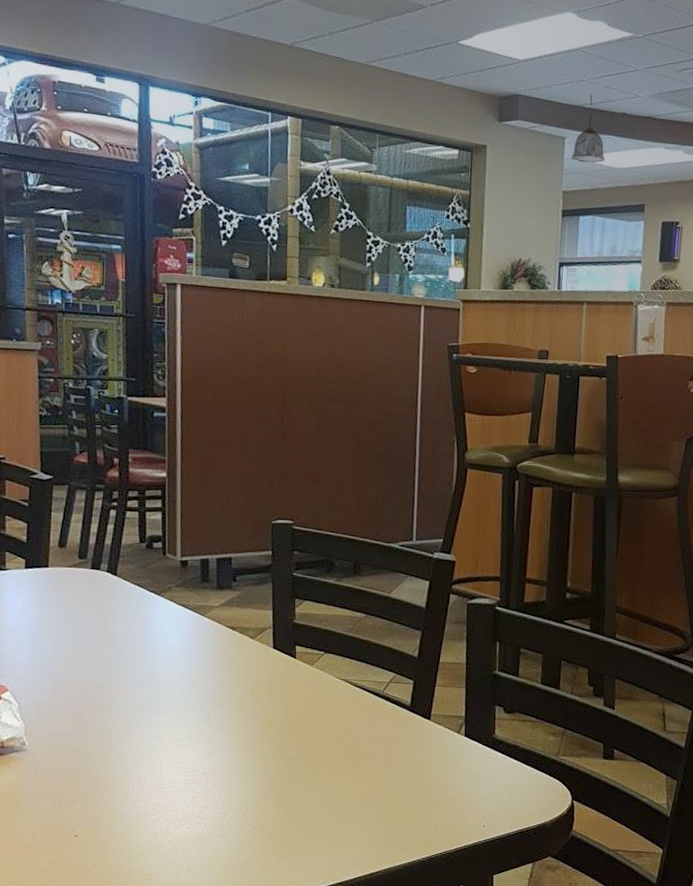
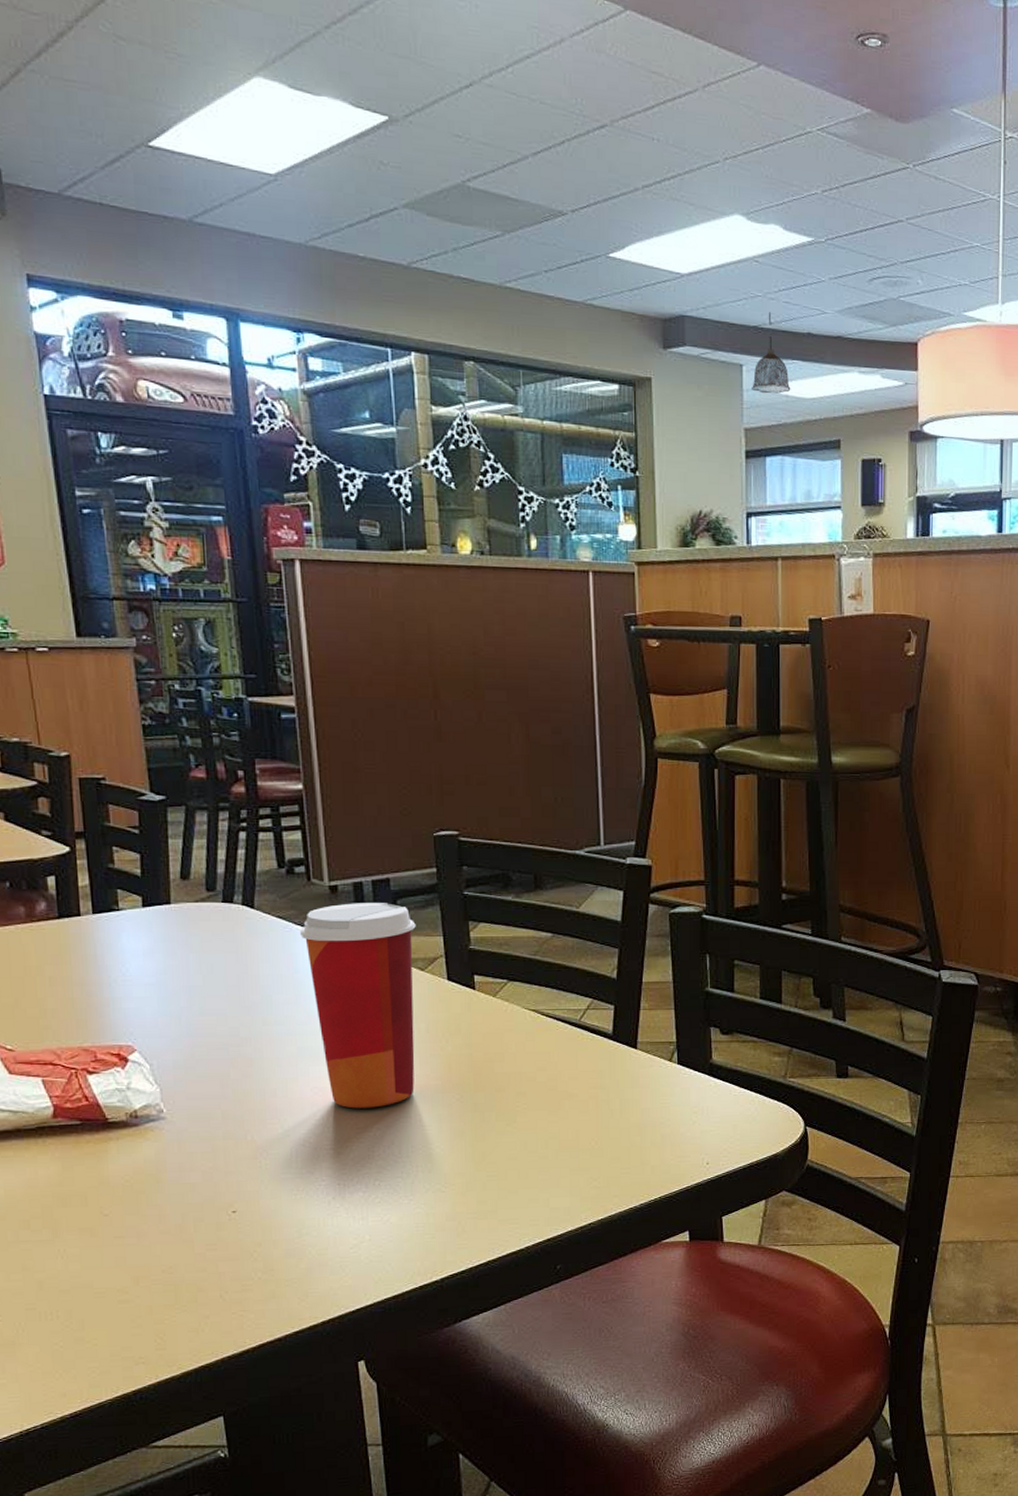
paper cup: none [152,576,251,755] -> present [299,903,416,1109]

